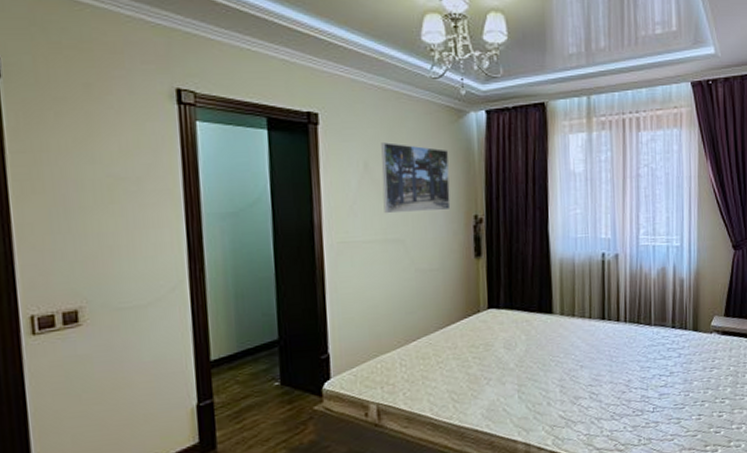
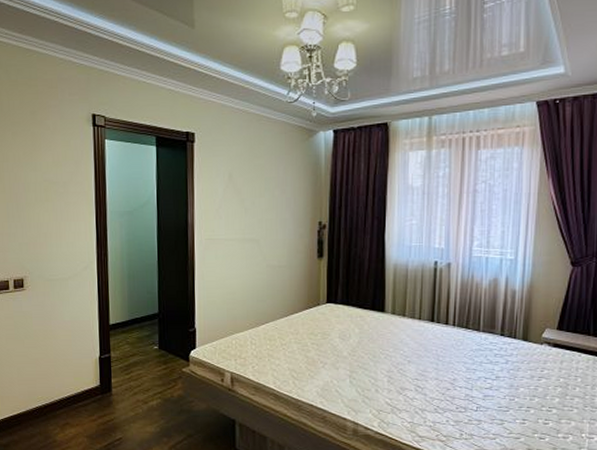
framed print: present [381,142,451,214] -> none [243,157,299,218]

